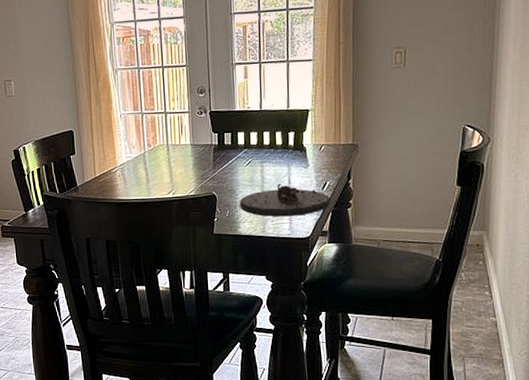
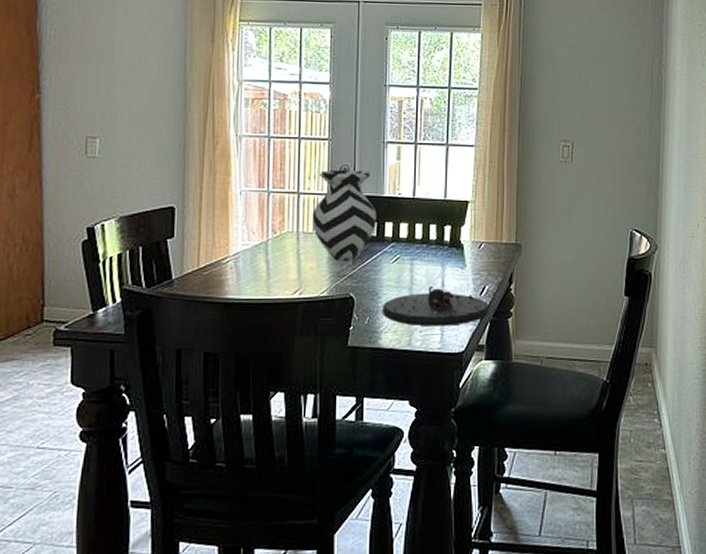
vase: none [177,90,231,167] -> present [311,170,377,262]

